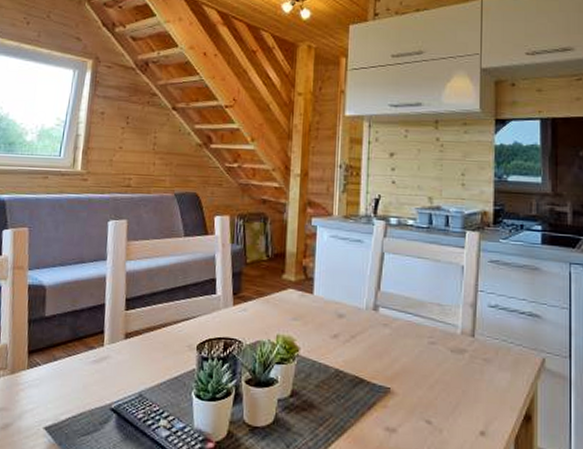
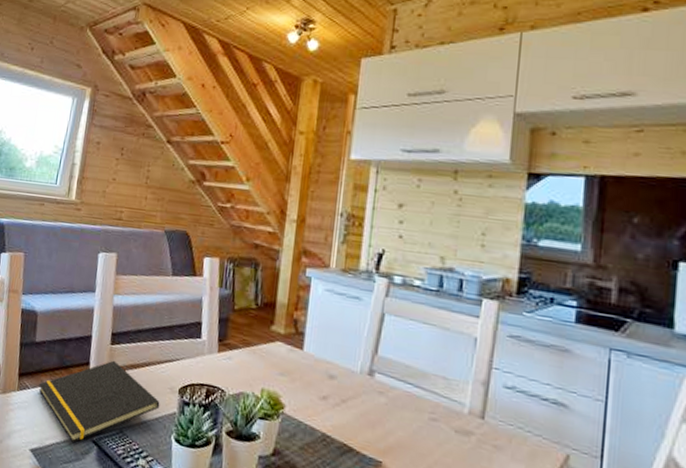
notepad: none [51,325,179,413] -> present [39,360,160,442]

